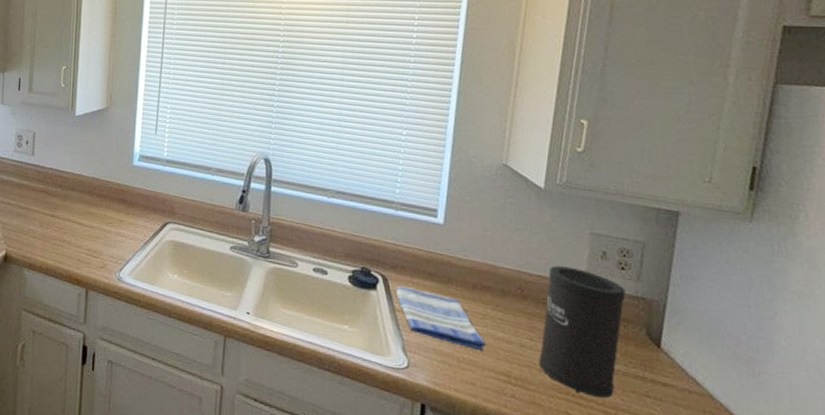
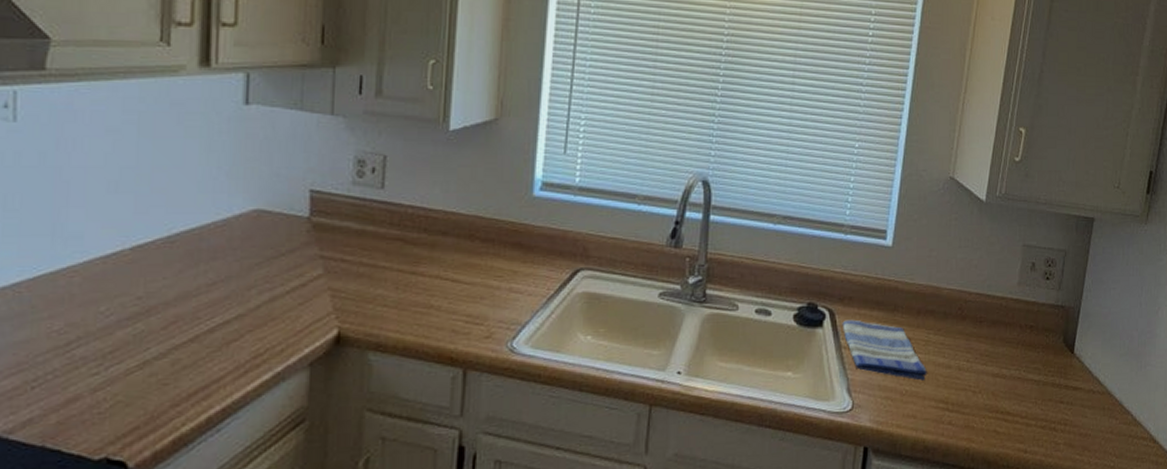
speaker: present [539,266,626,398] -> none [974,281,1049,411]

